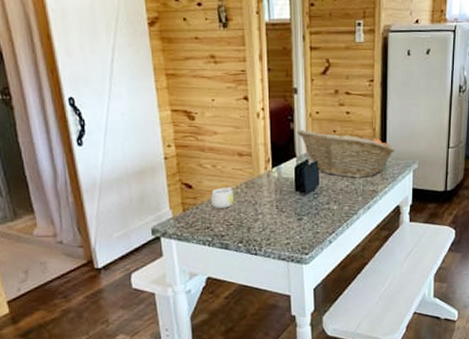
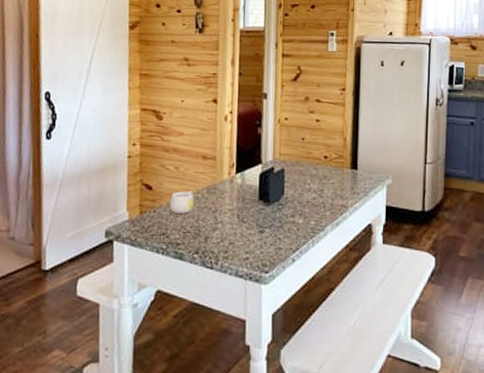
fruit basket: present [296,129,396,178] -> none [263,135,368,191]

